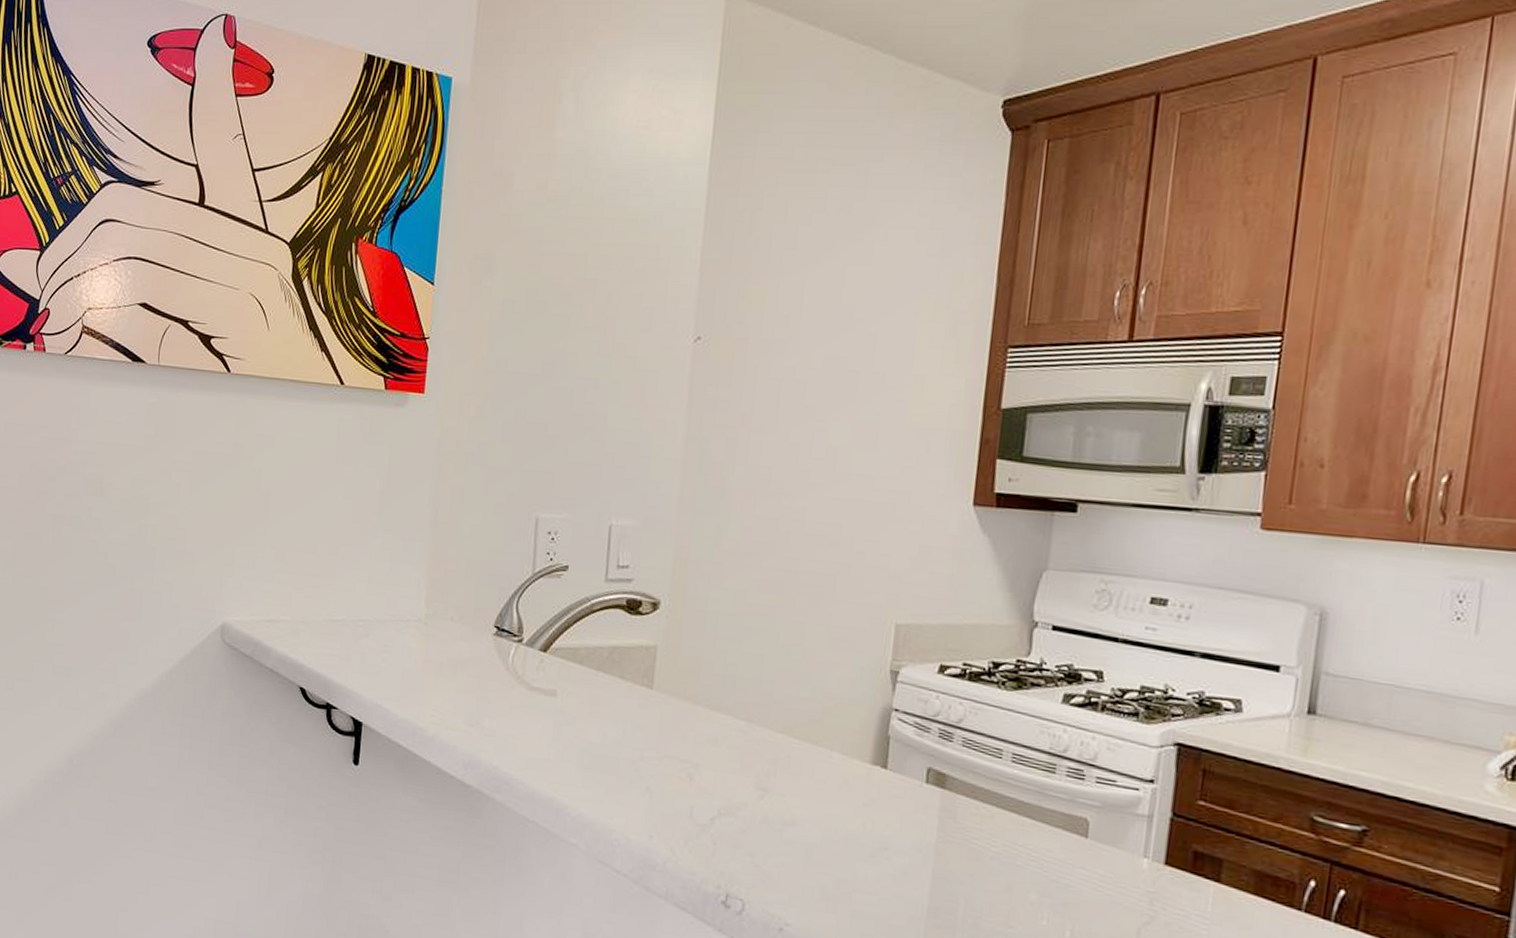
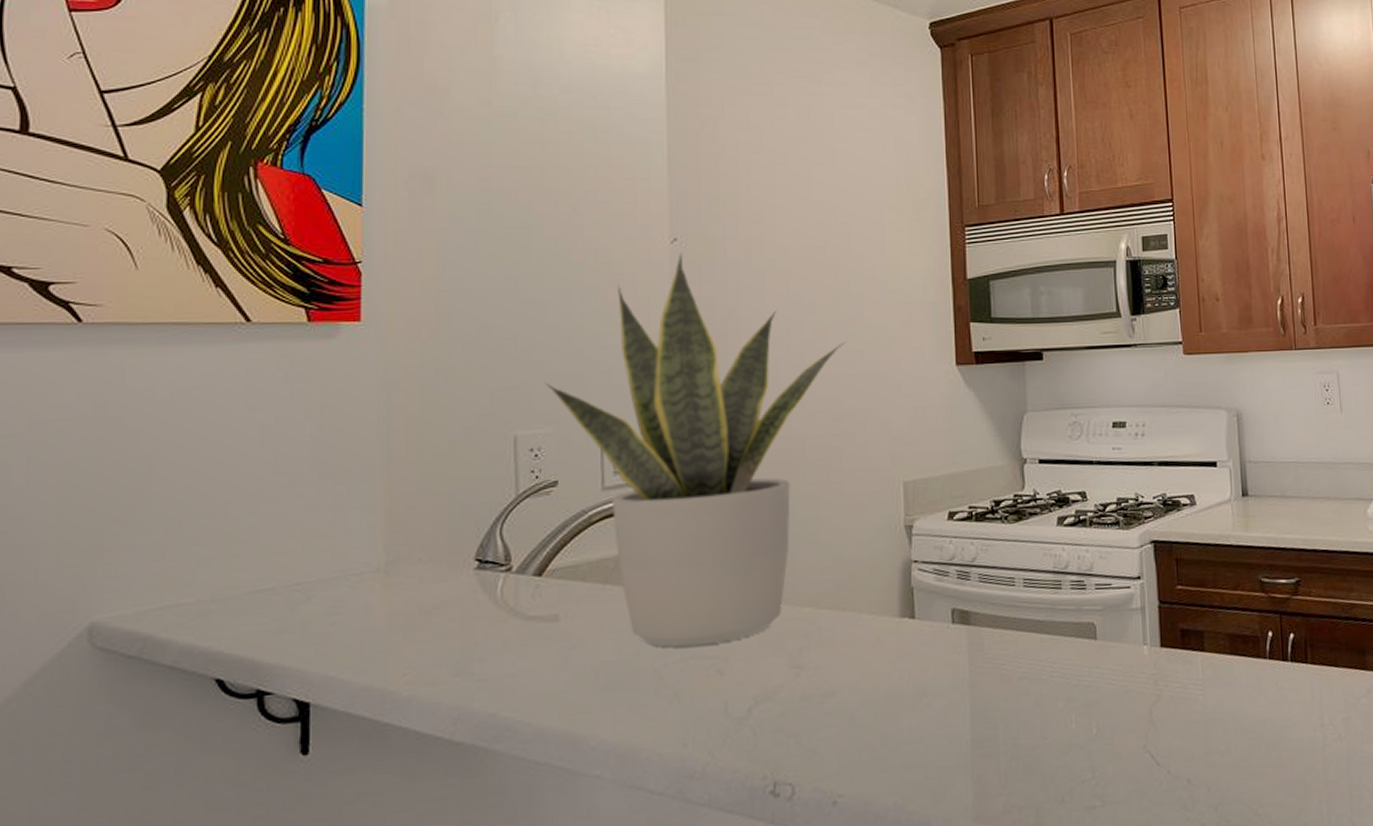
potted plant: none [567,351,856,750] -> present [545,251,846,648]

